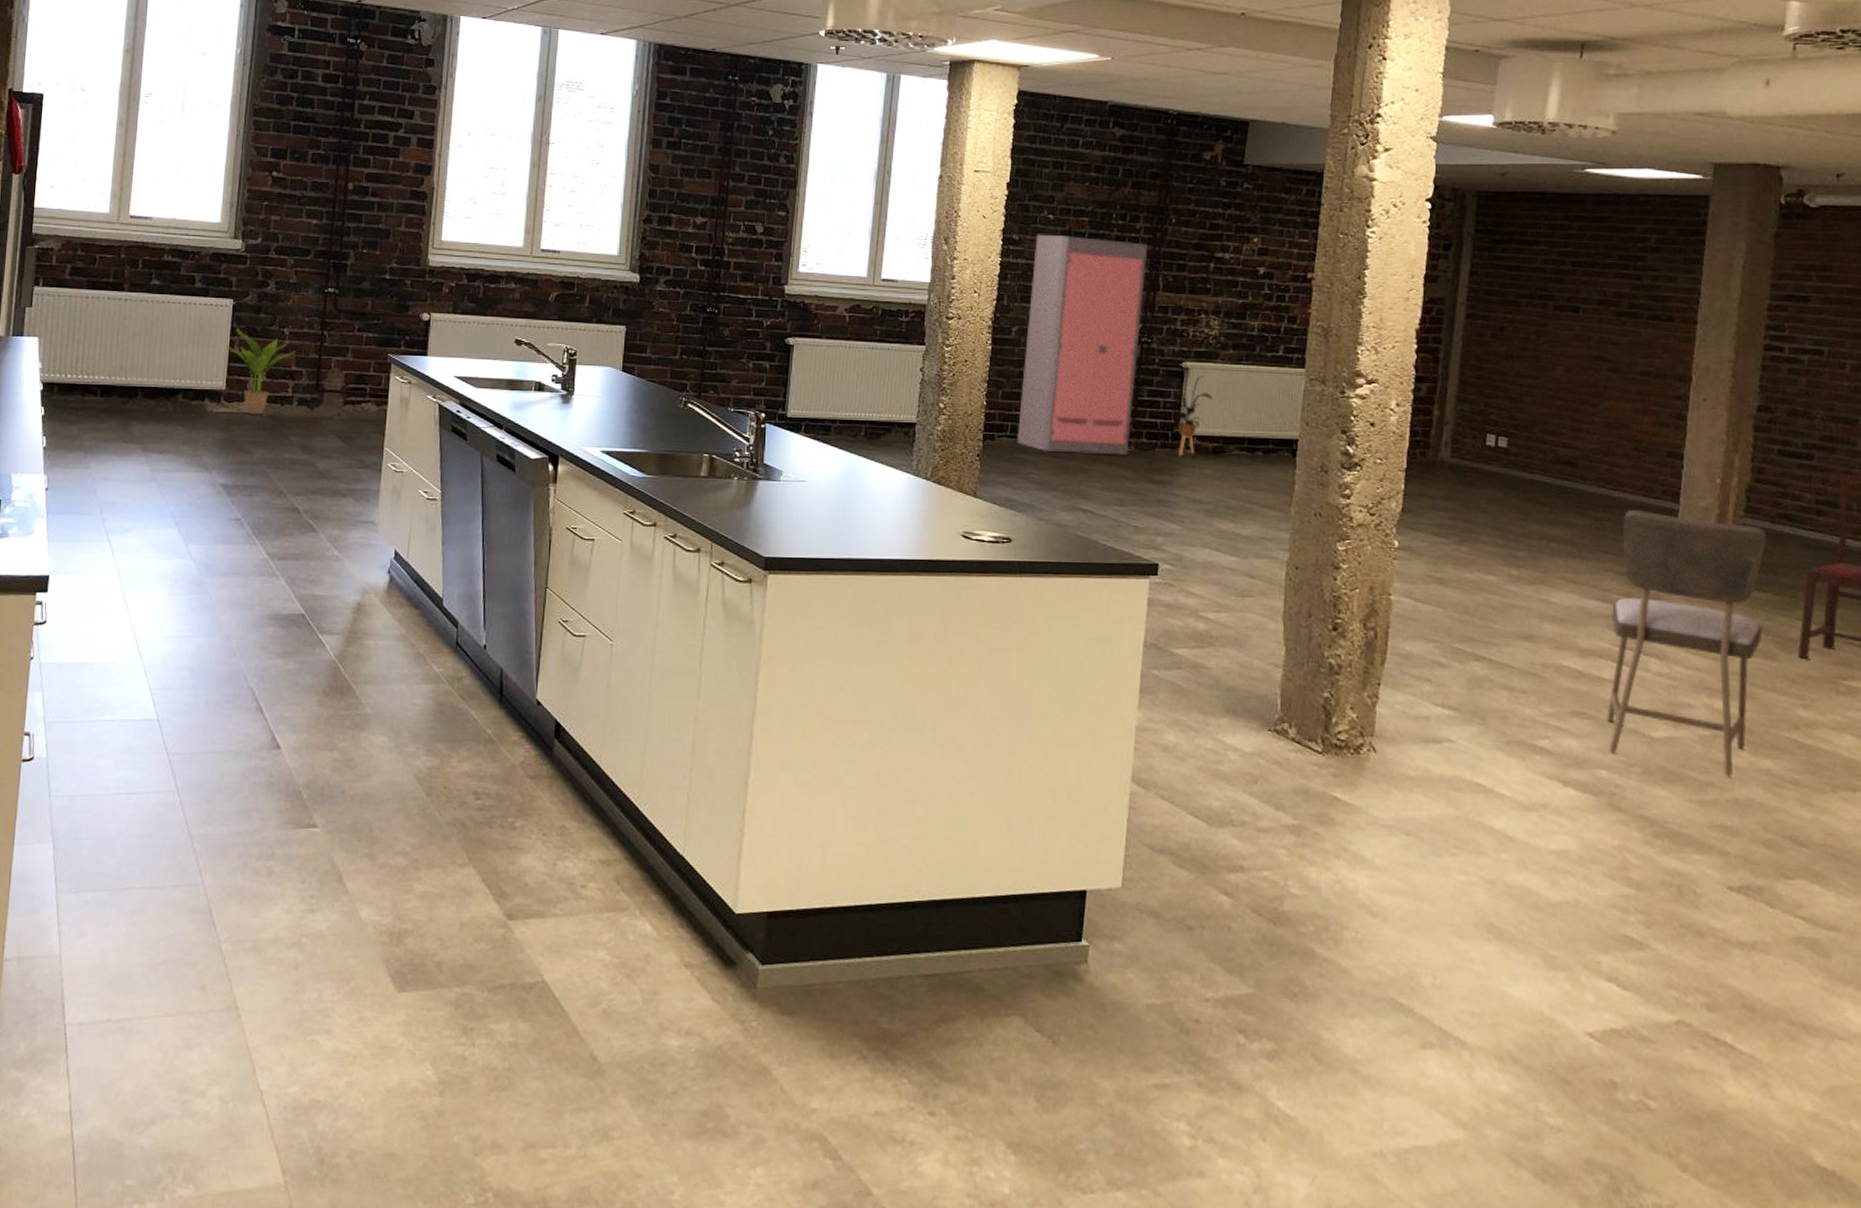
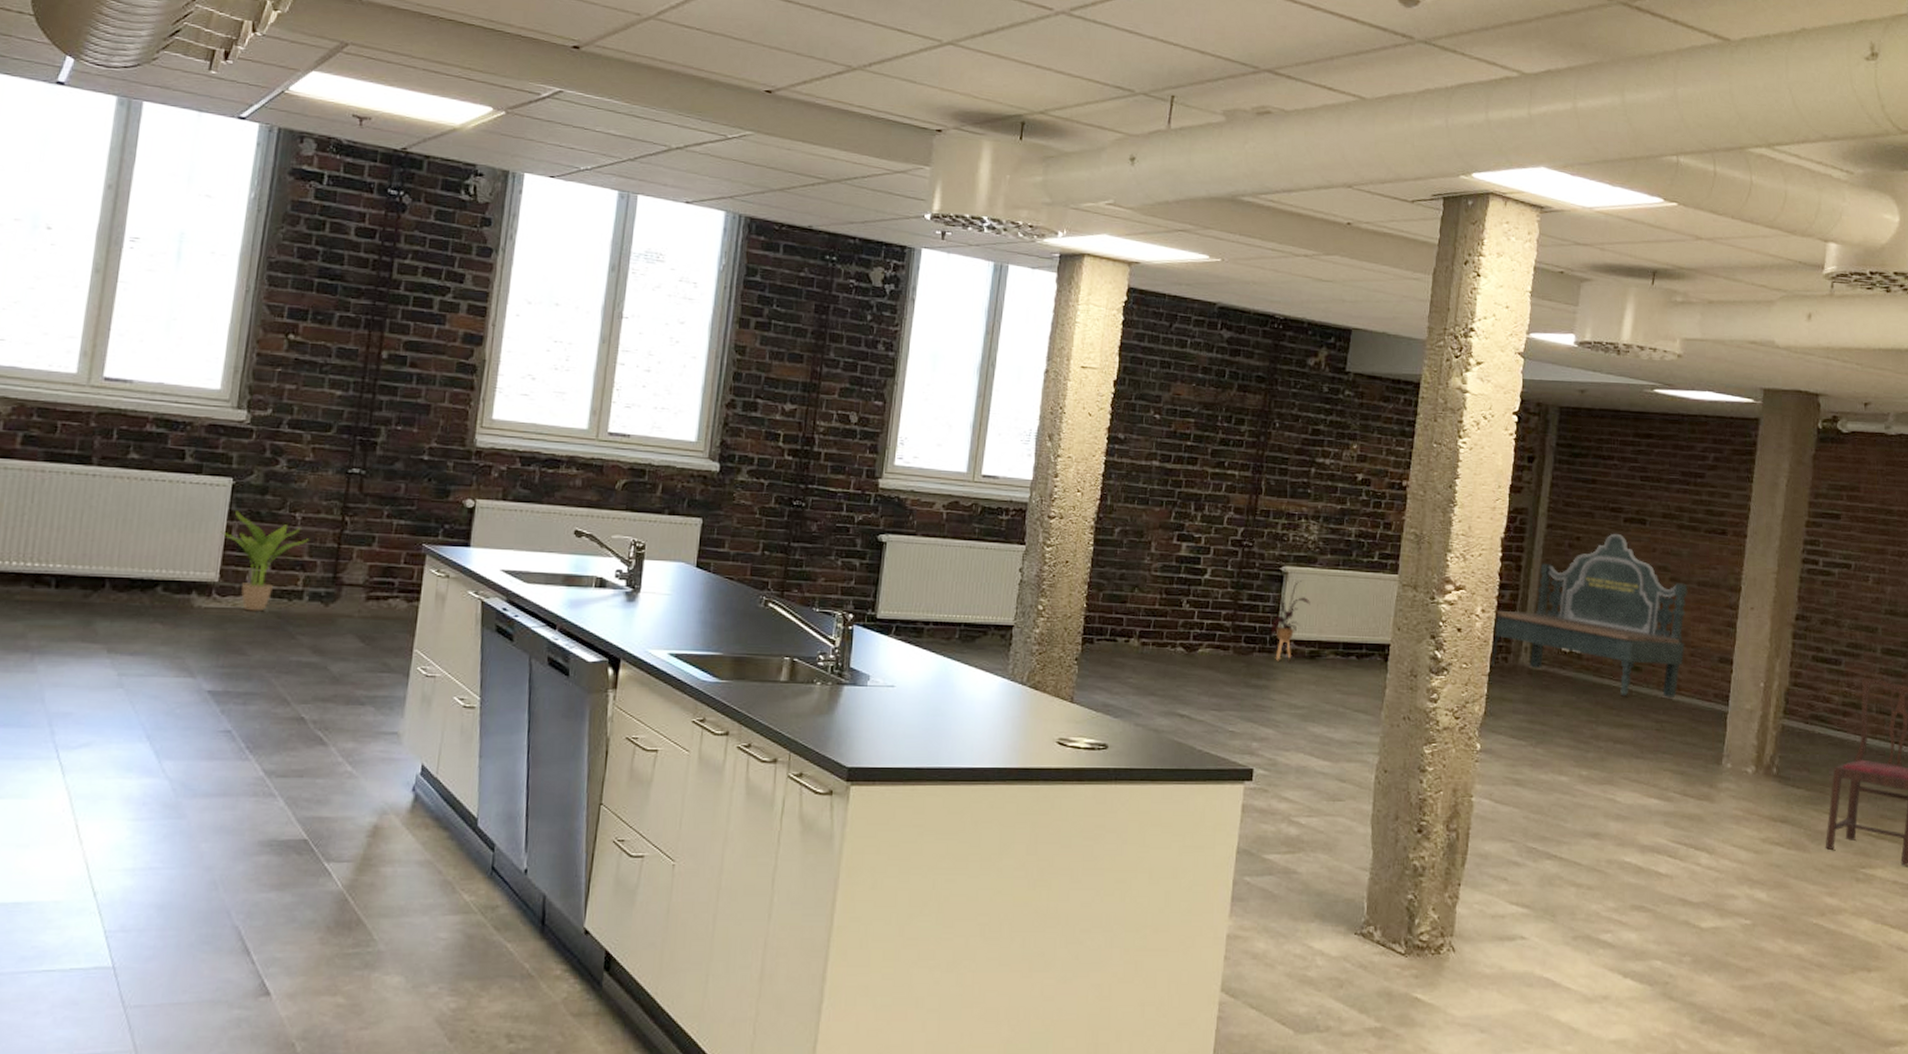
storage cabinet: present [1016,234,1148,456] -> none [1116,434,1252,660]
bench: none [1406,322,1629,496] -> present [1490,533,1688,699]
dining chair: present [1605,510,1767,777] -> none [1661,712,1802,963]

